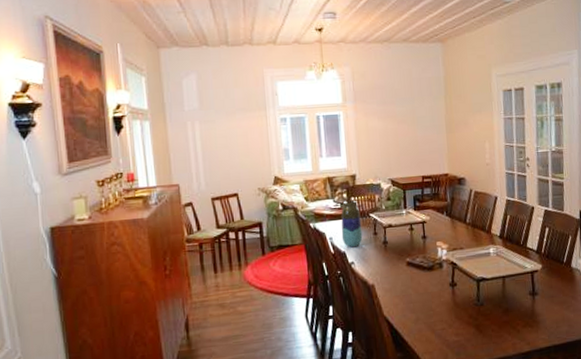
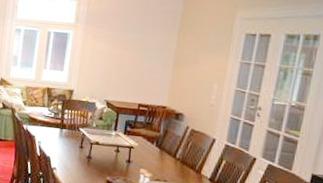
vase: present [341,200,363,248] -> none [49,111,71,155]

